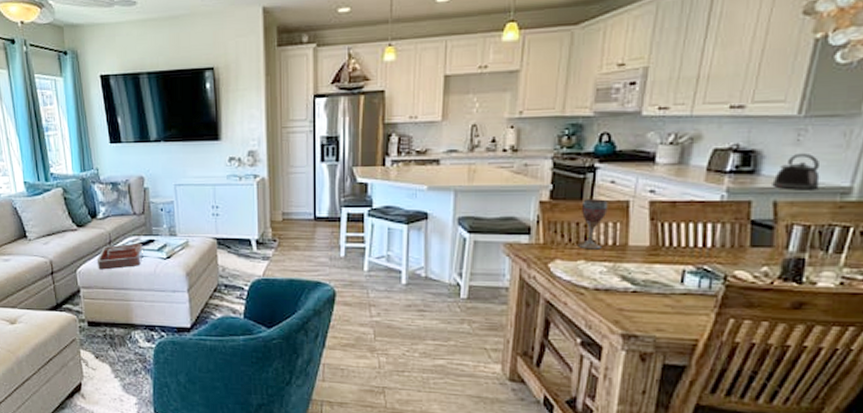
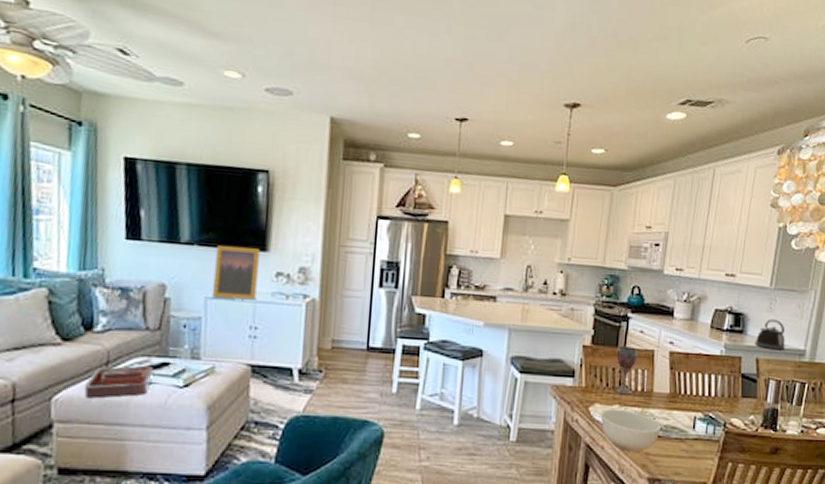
picture frame: none [178,139,214,184] -> present [211,245,260,300]
bowl: none [563,265,638,309] -> present [601,409,661,453]

